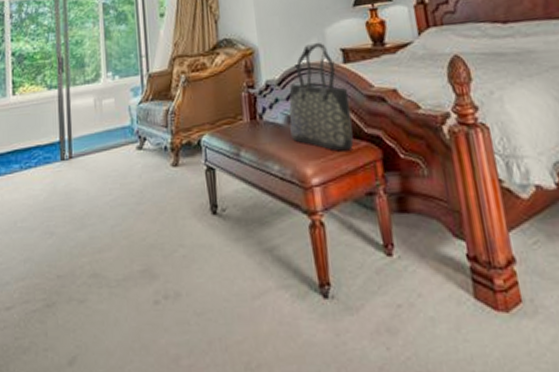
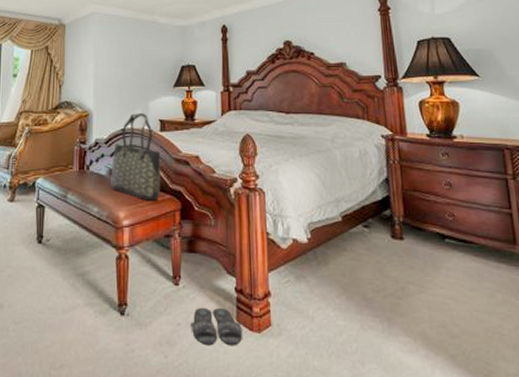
slippers: none [414,281,485,333] -> present [191,307,242,346]

